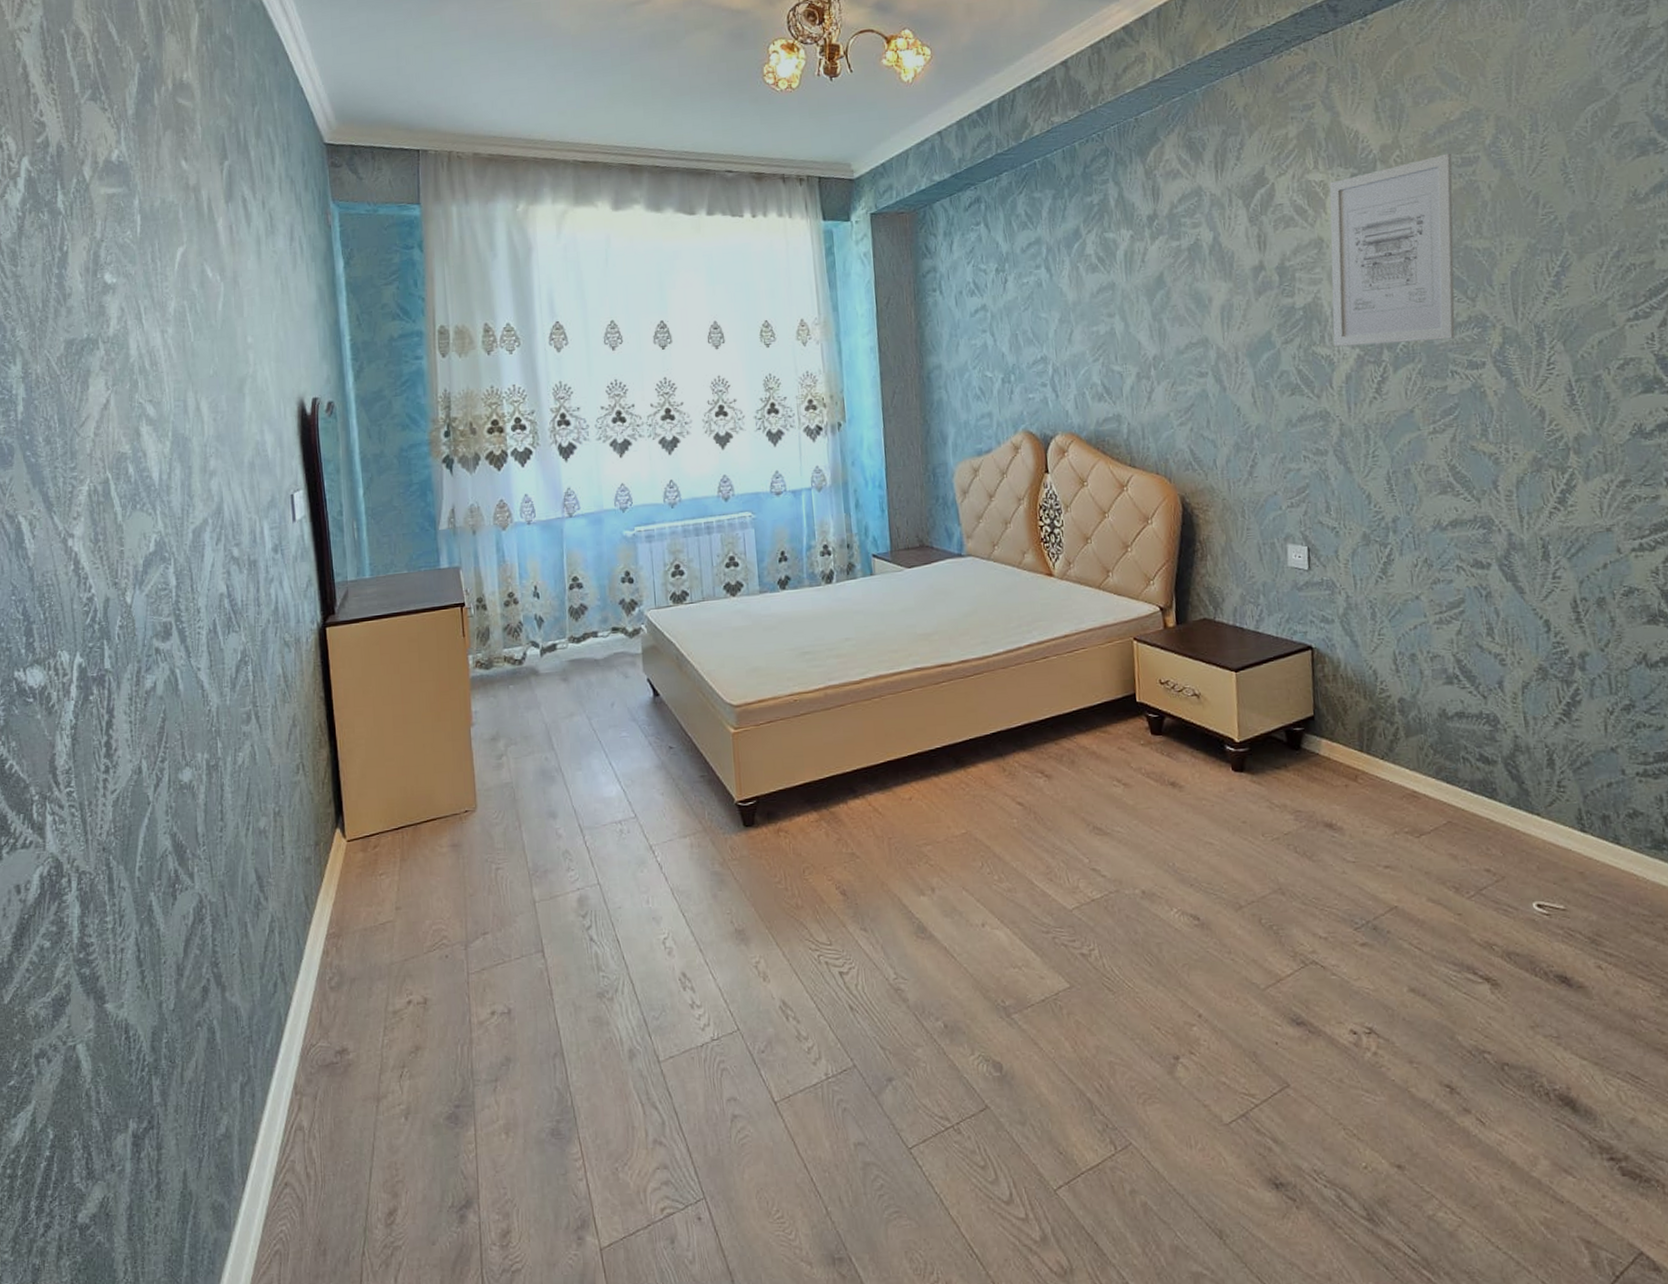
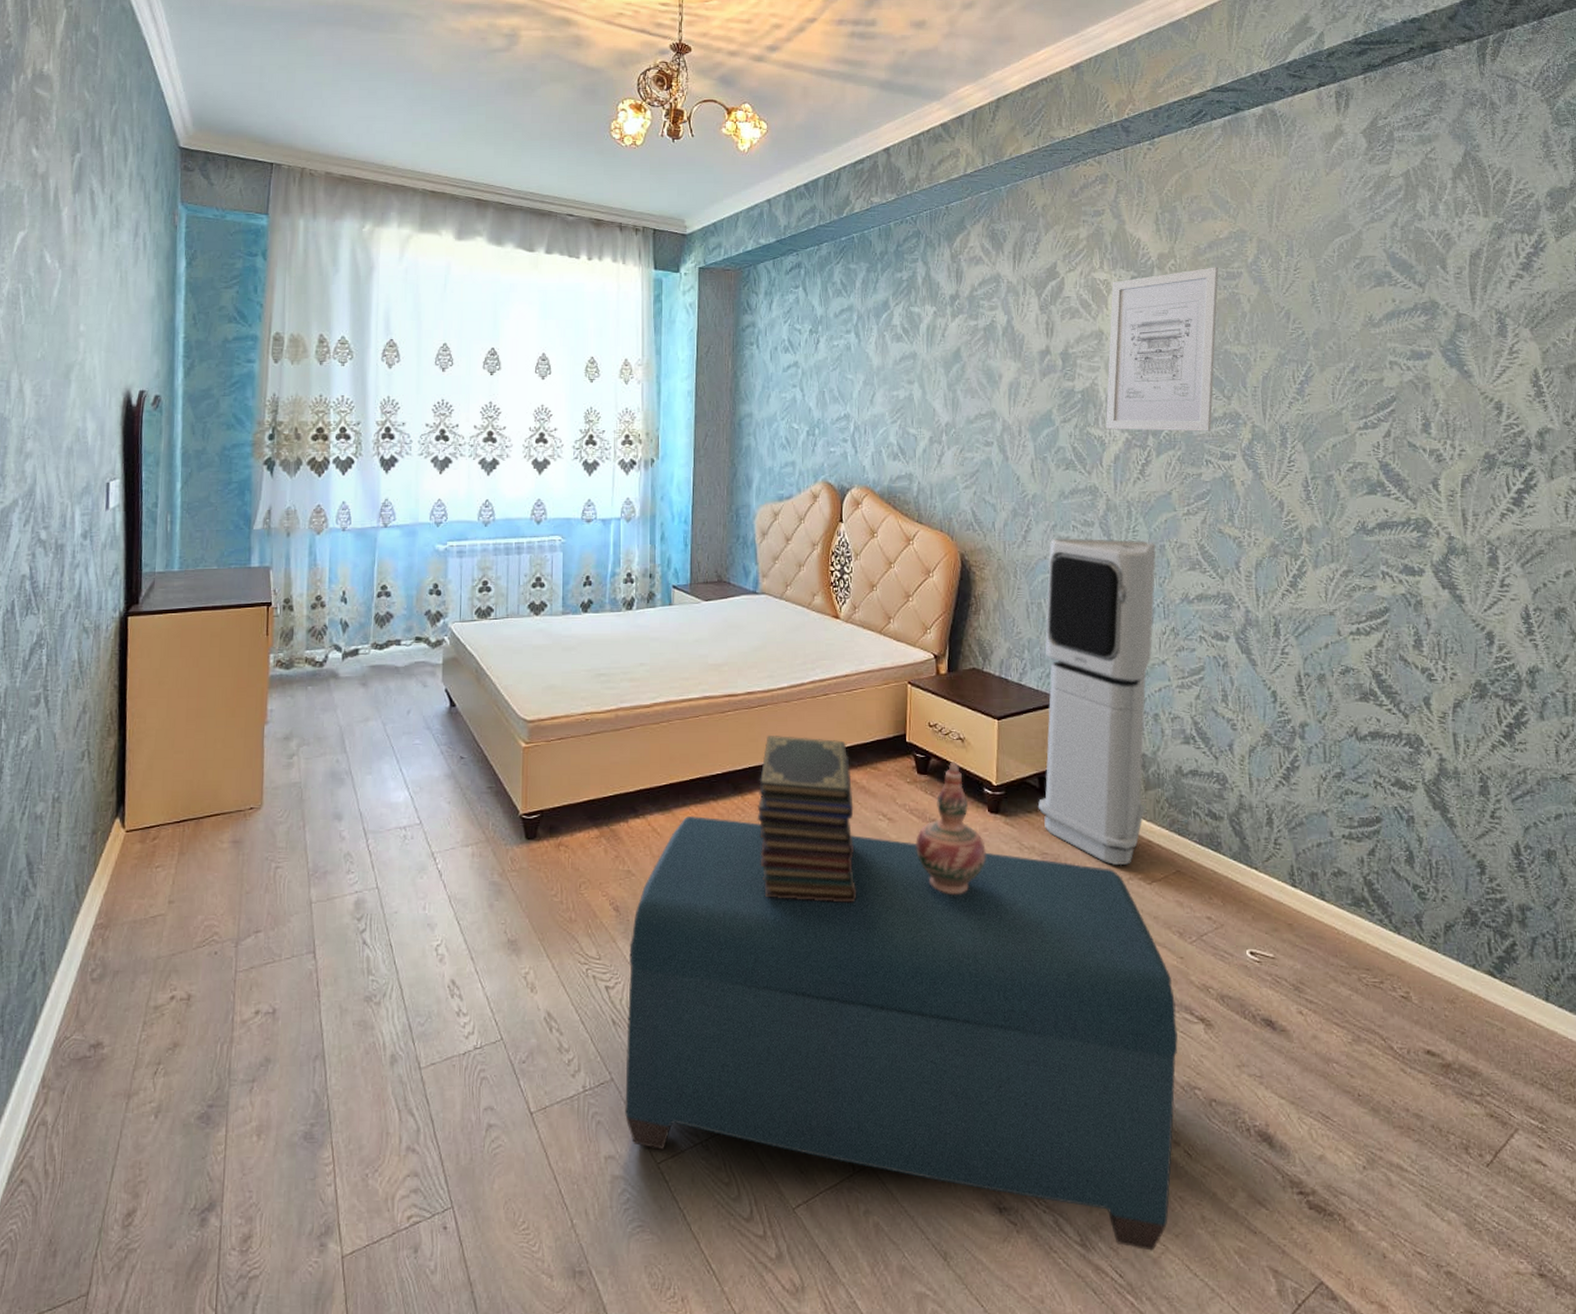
bench: none [860,793,1463,1224] -> present [625,816,1178,1251]
book stack: none [981,703,1095,874] -> present [757,736,856,902]
decorative vase: none [1155,719,1234,860] -> present [916,762,986,895]
air purifier: none [1279,466,1408,820] -> present [1037,538,1156,866]

